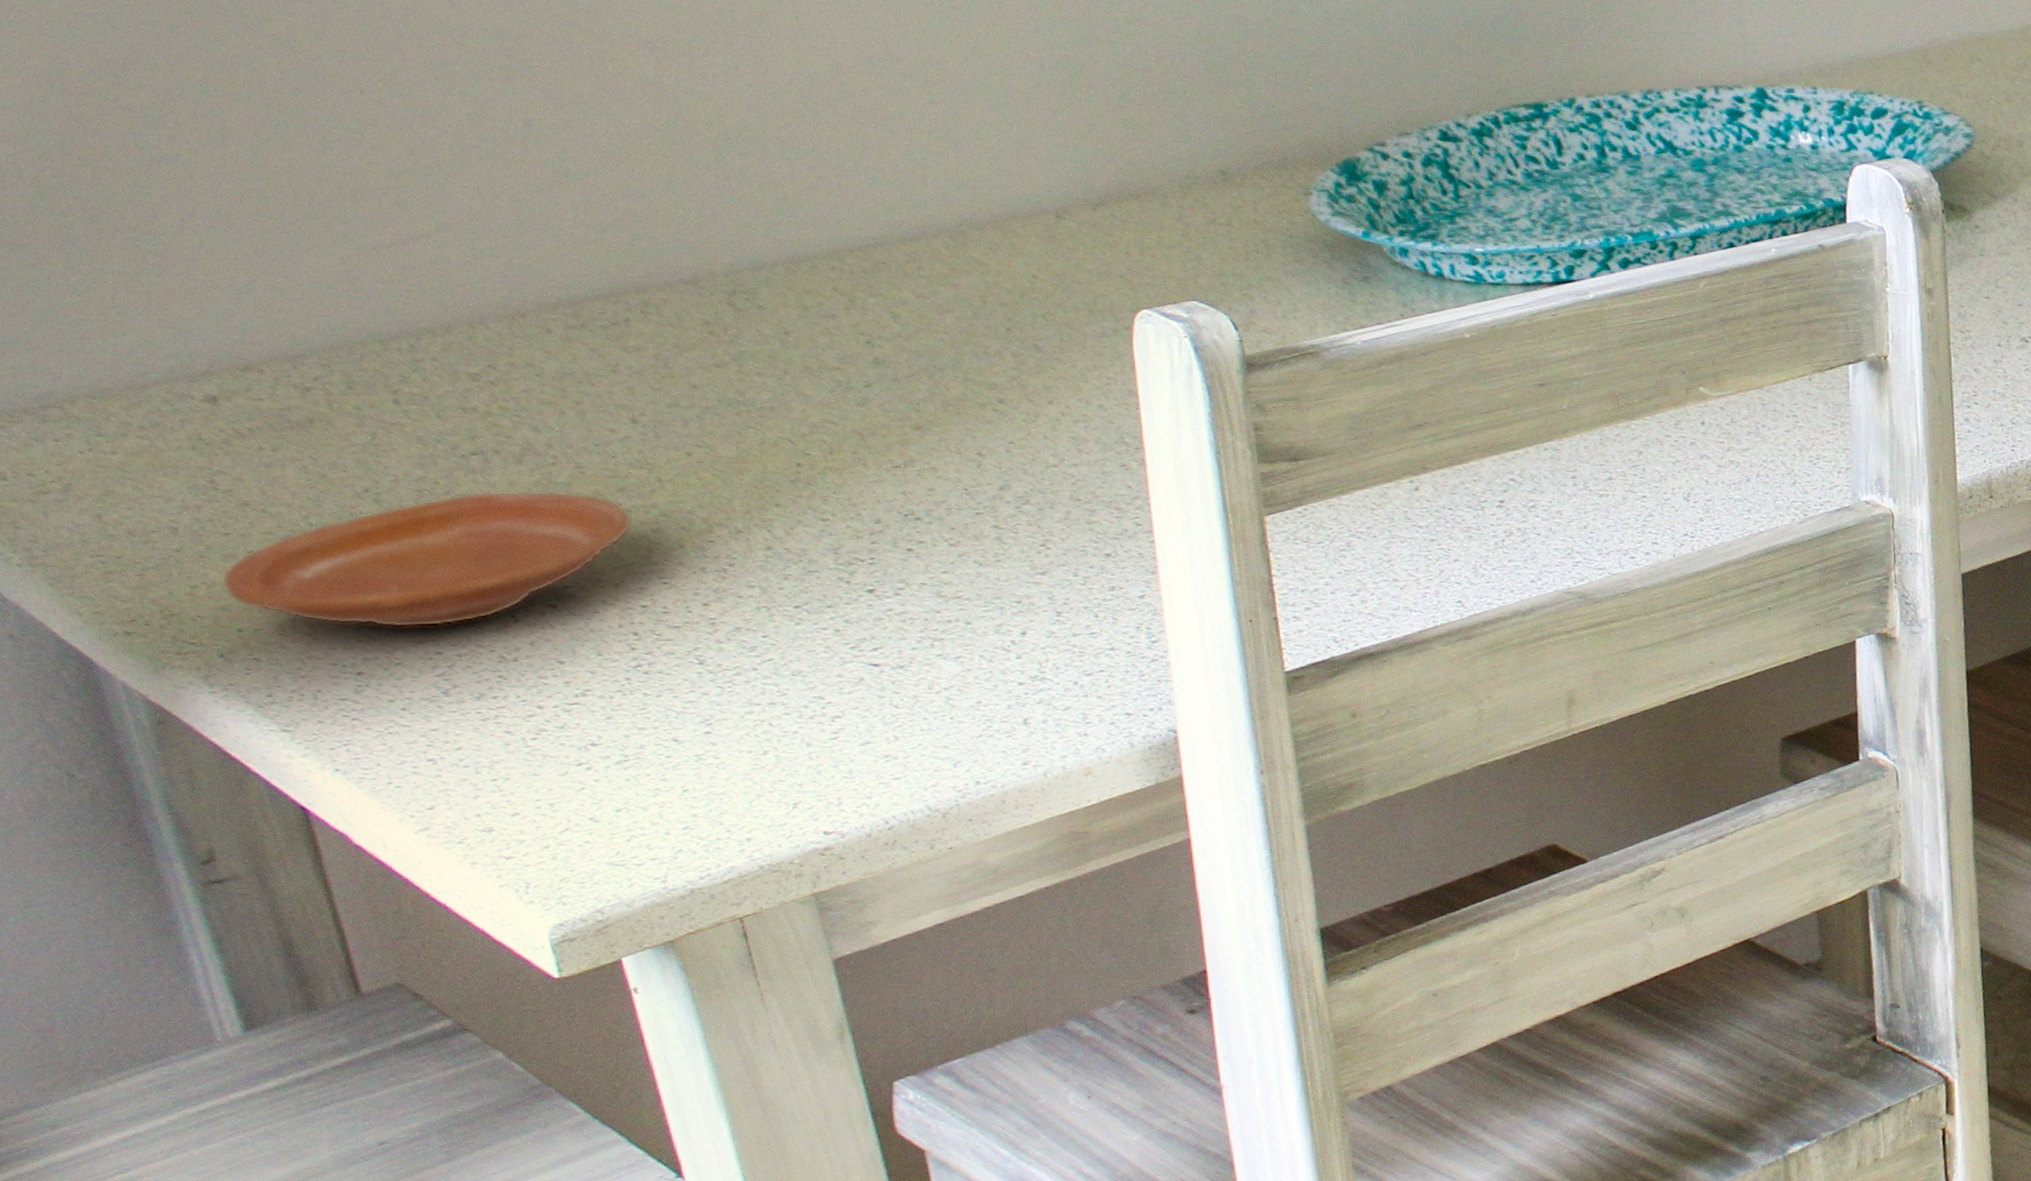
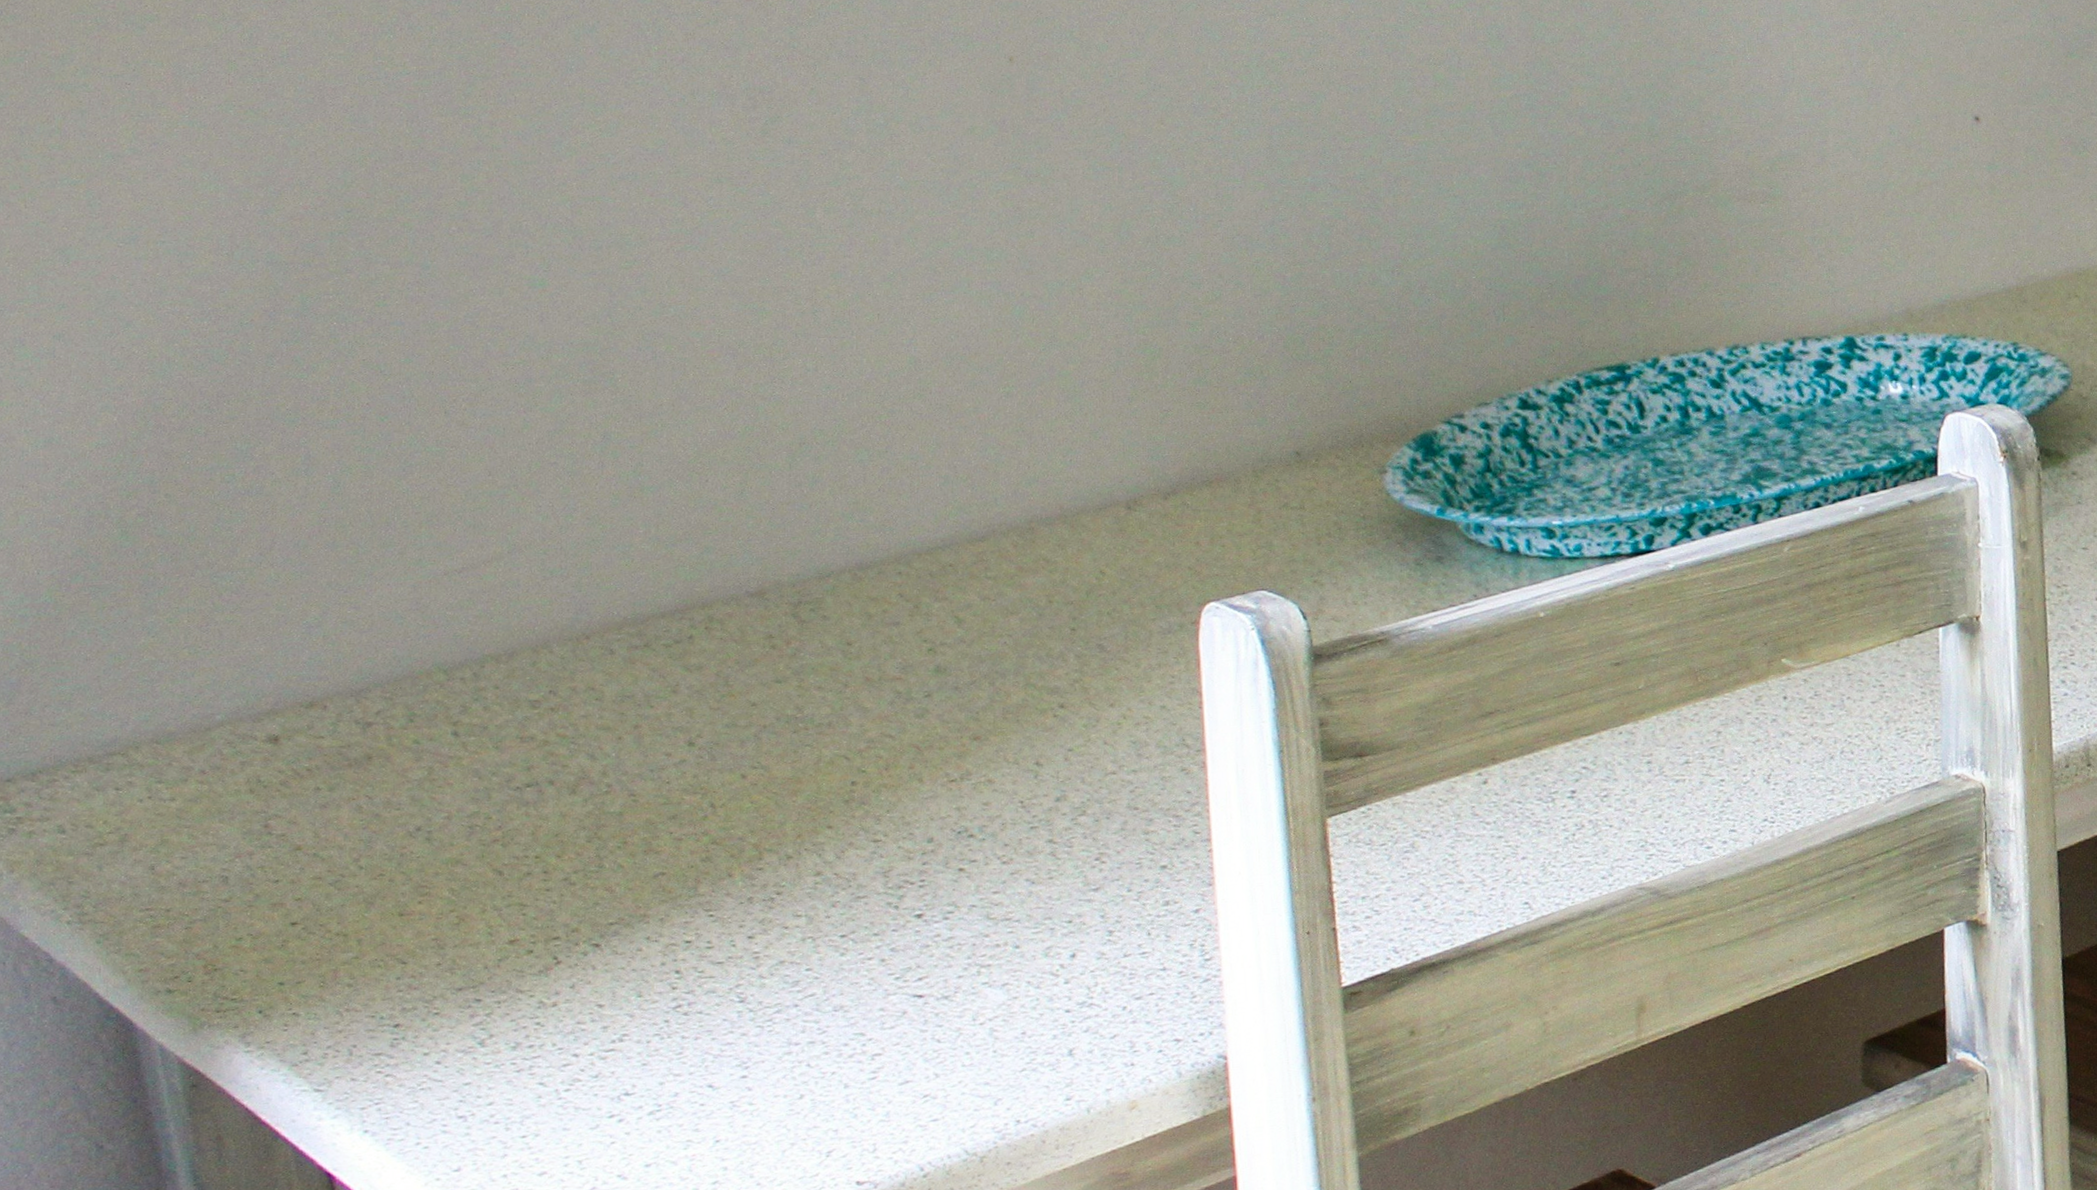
plate: present [221,491,633,628] -> none [267,822,682,975]

